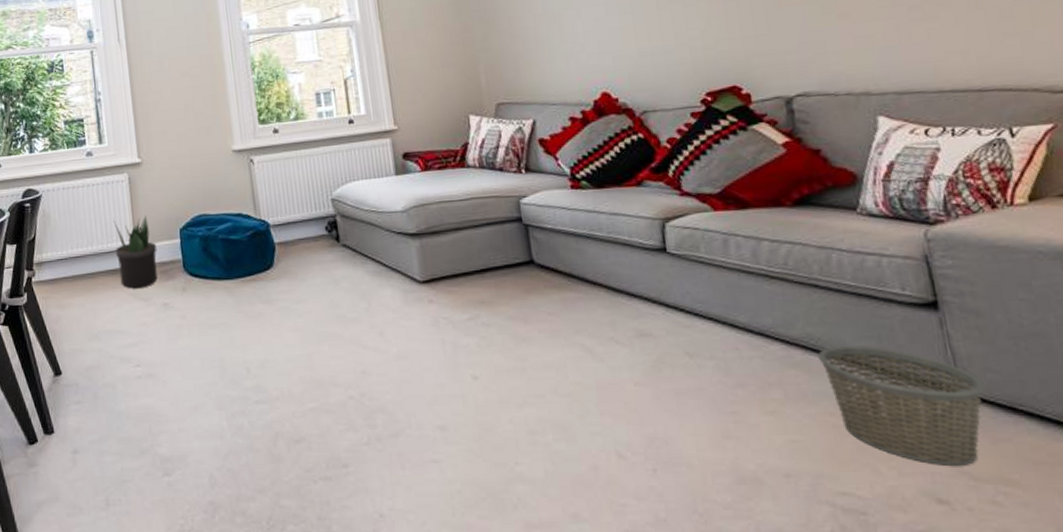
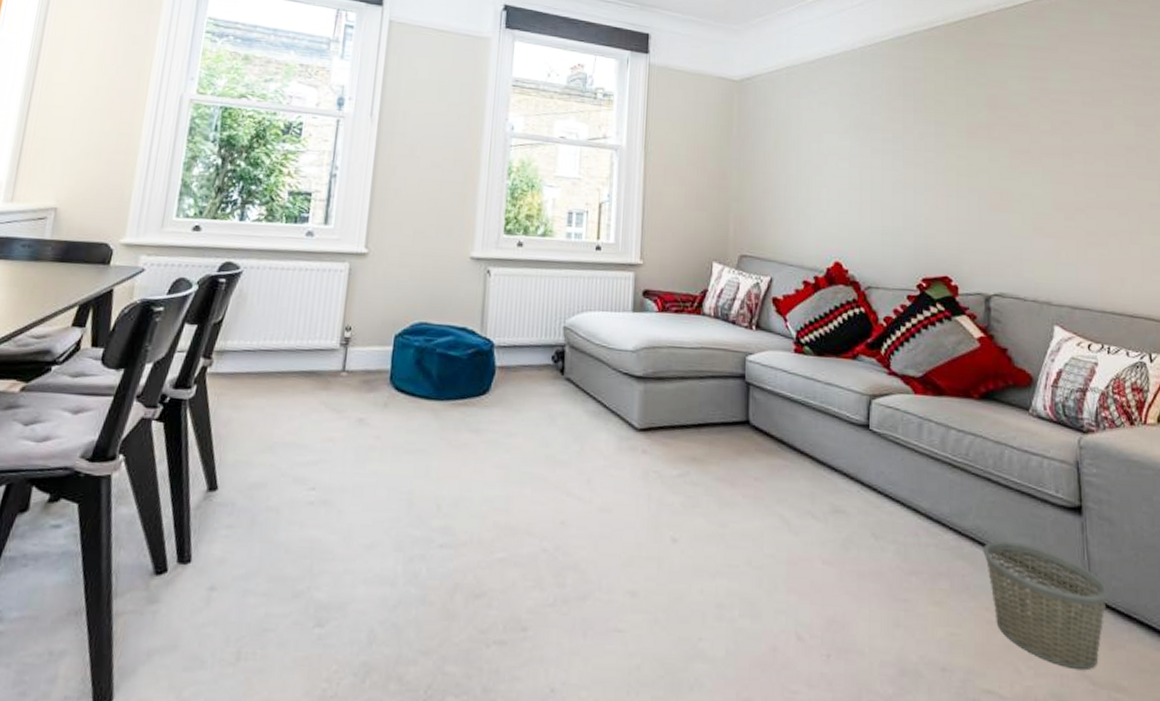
planter: present [113,216,158,288] -> none [313,314,365,396]

